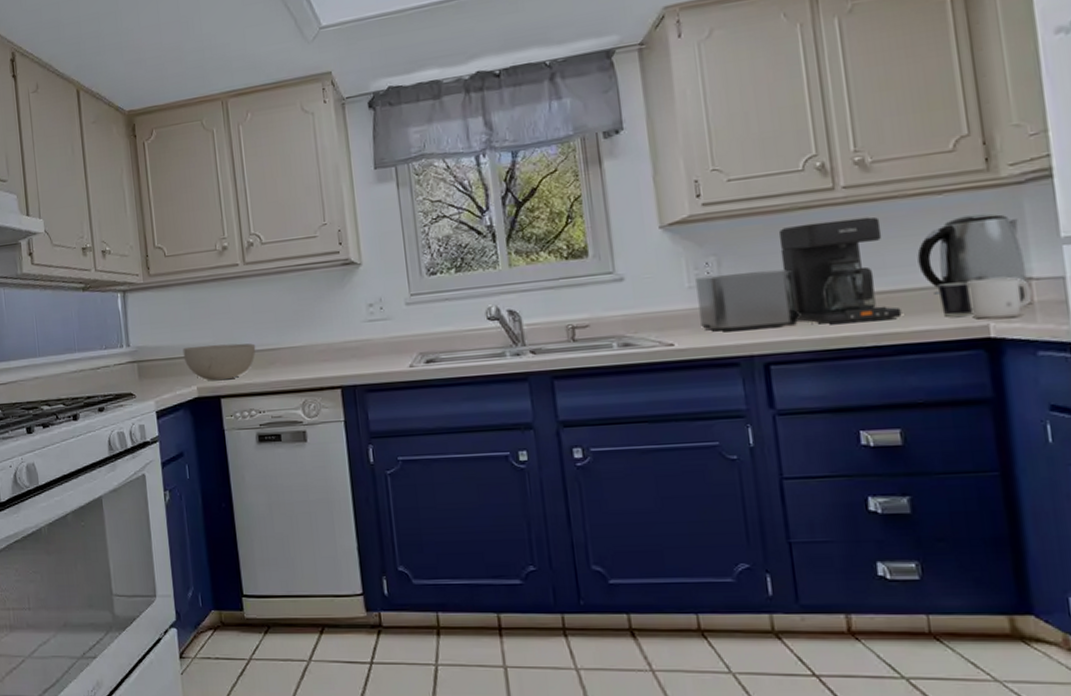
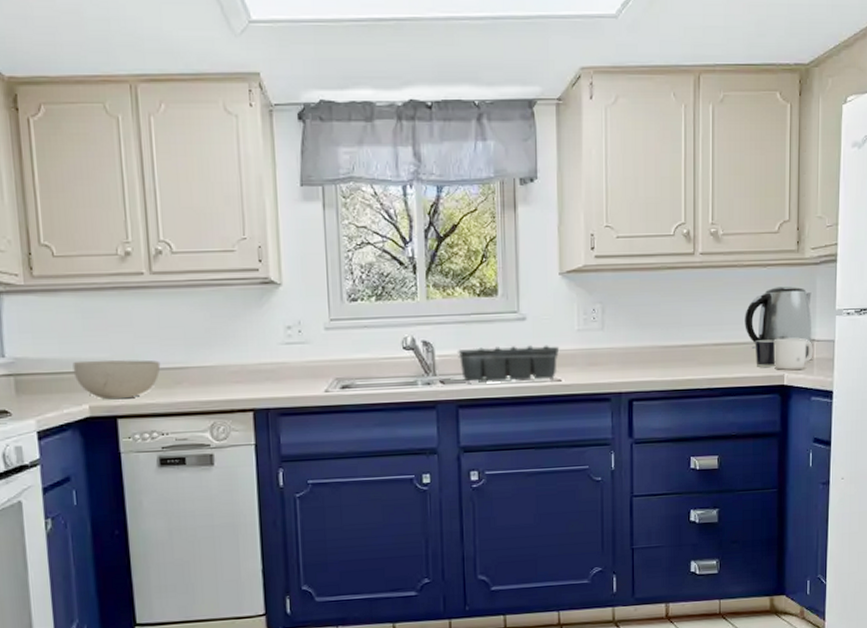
dish rack: none [546,306,668,351] -> present [456,345,560,382]
toaster: present [695,269,801,332] -> none [584,319,660,371]
coffee maker: present [778,217,902,325] -> none [650,280,729,369]

